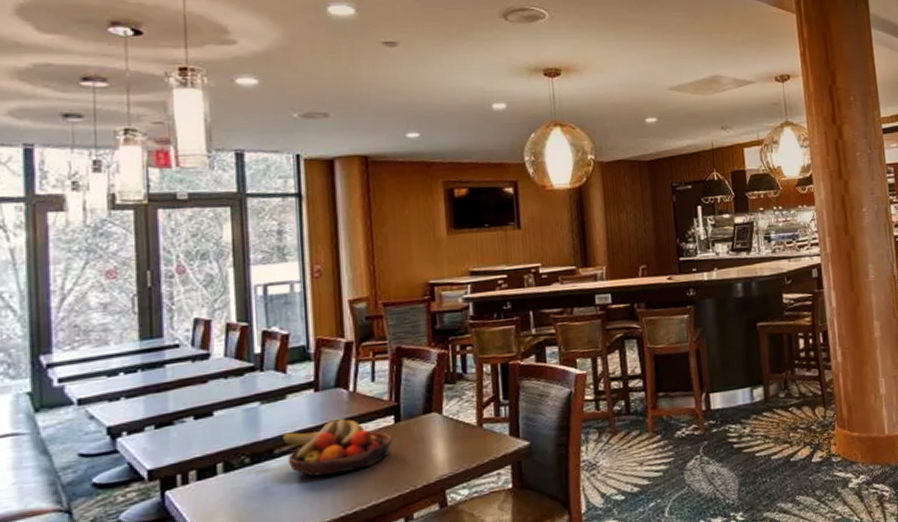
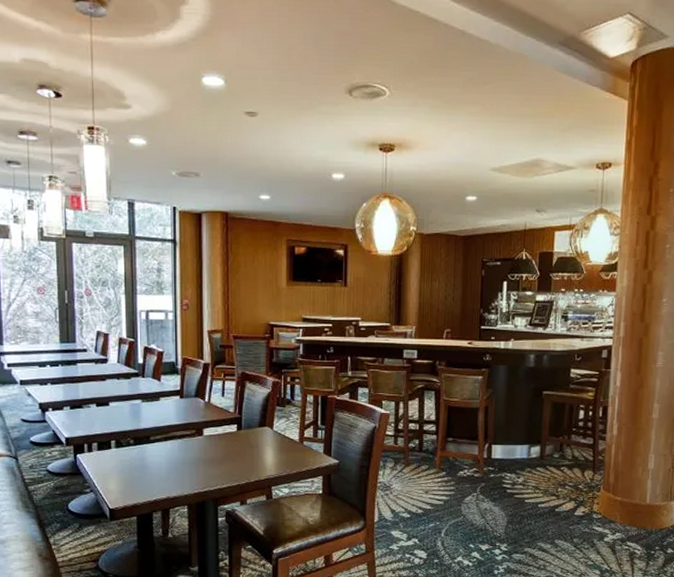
fruit bowl: present [283,419,392,477] -> none [157,421,235,462]

